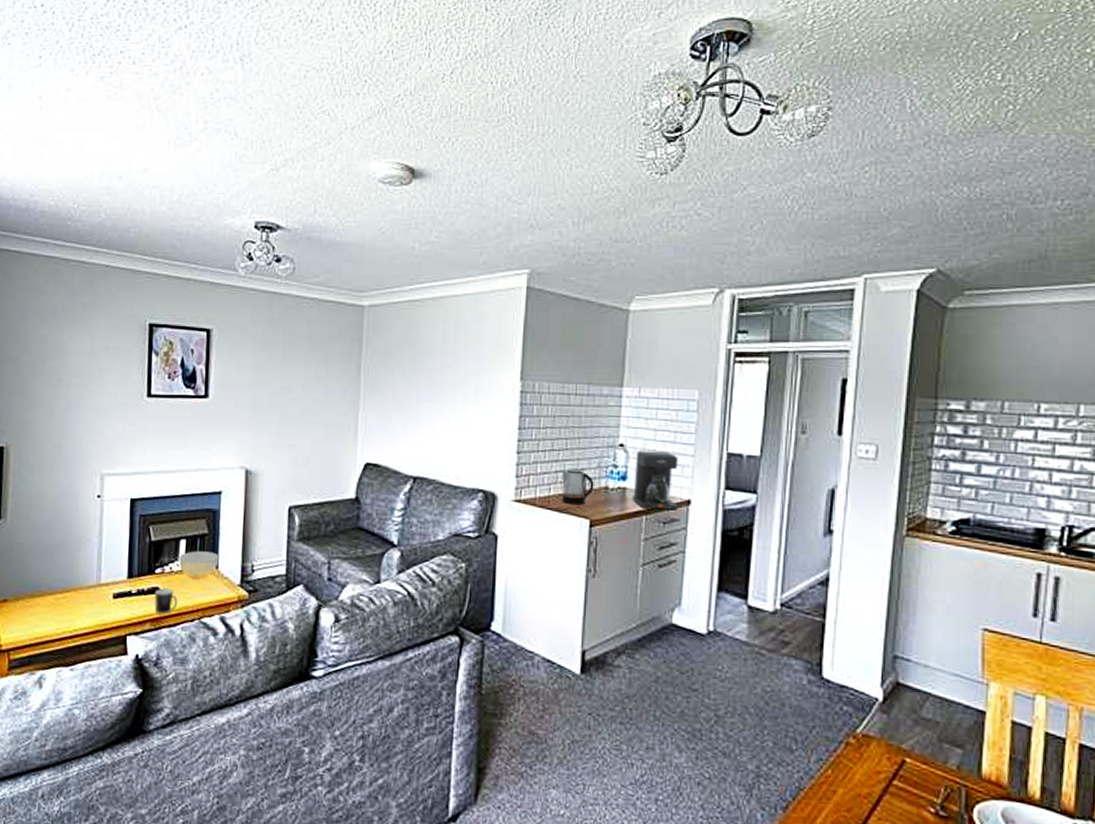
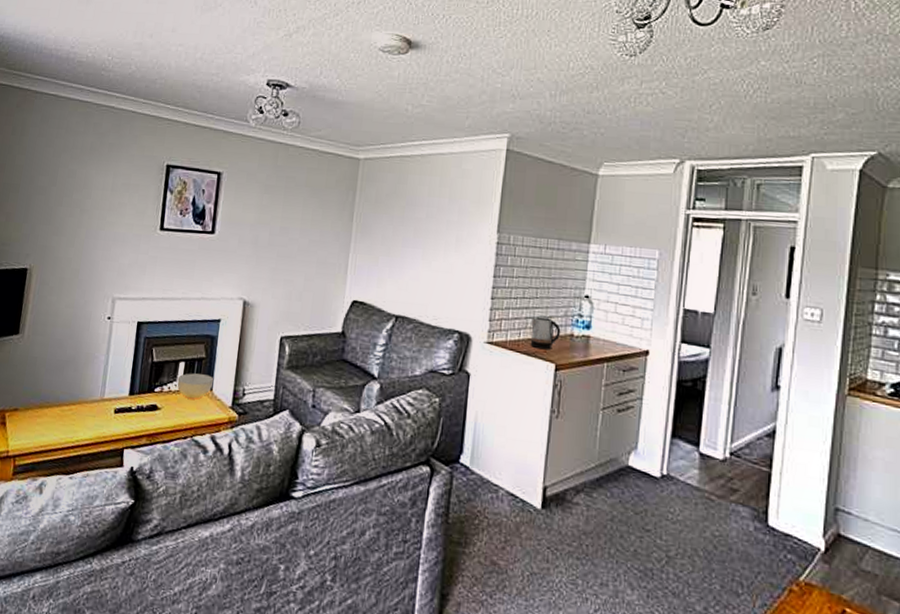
mug: present [154,588,178,615] -> none [151,406,174,431]
coffee maker: present [633,450,679,511] -> none [596,302,639,360]

